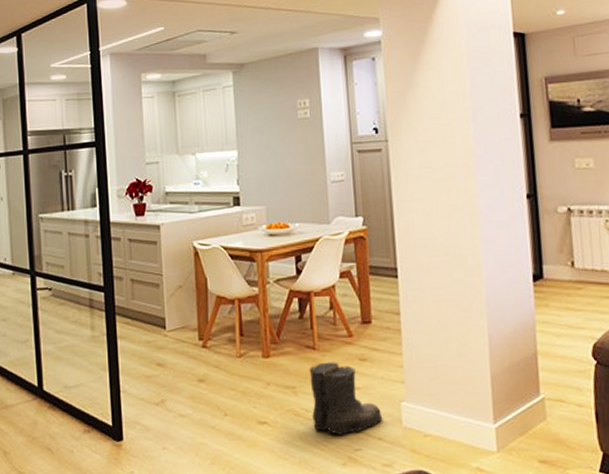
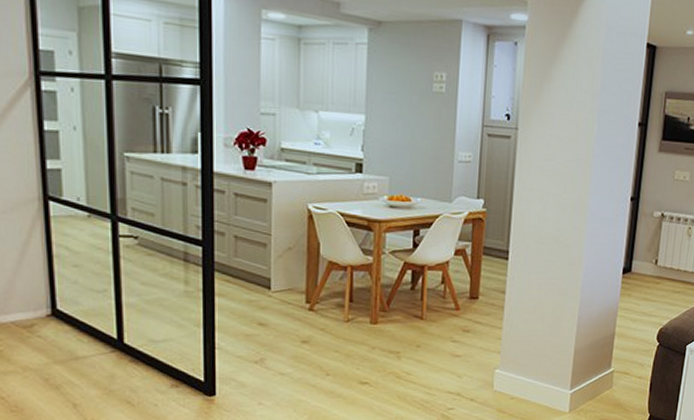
boots: present [309,362,383,435] -> none [412,331,477,396]

